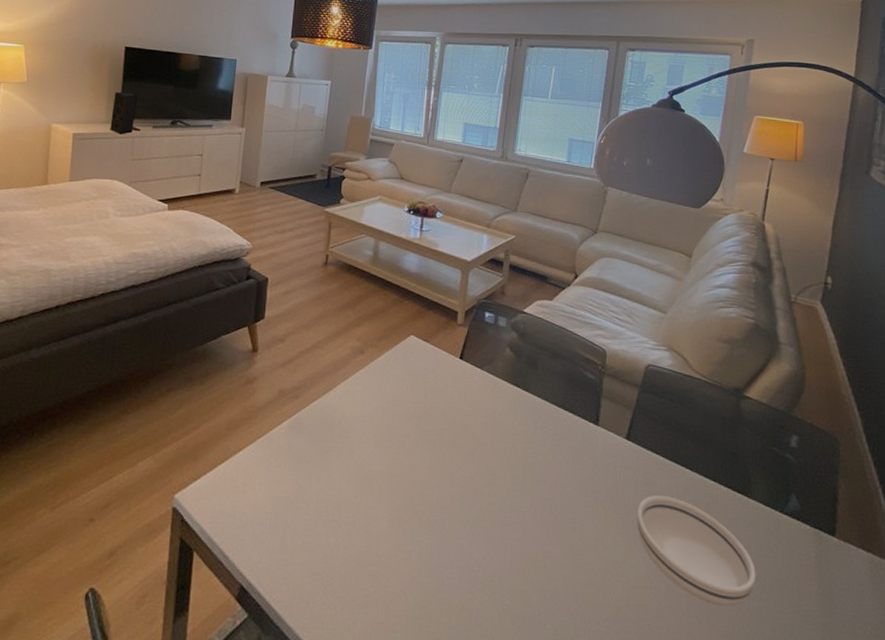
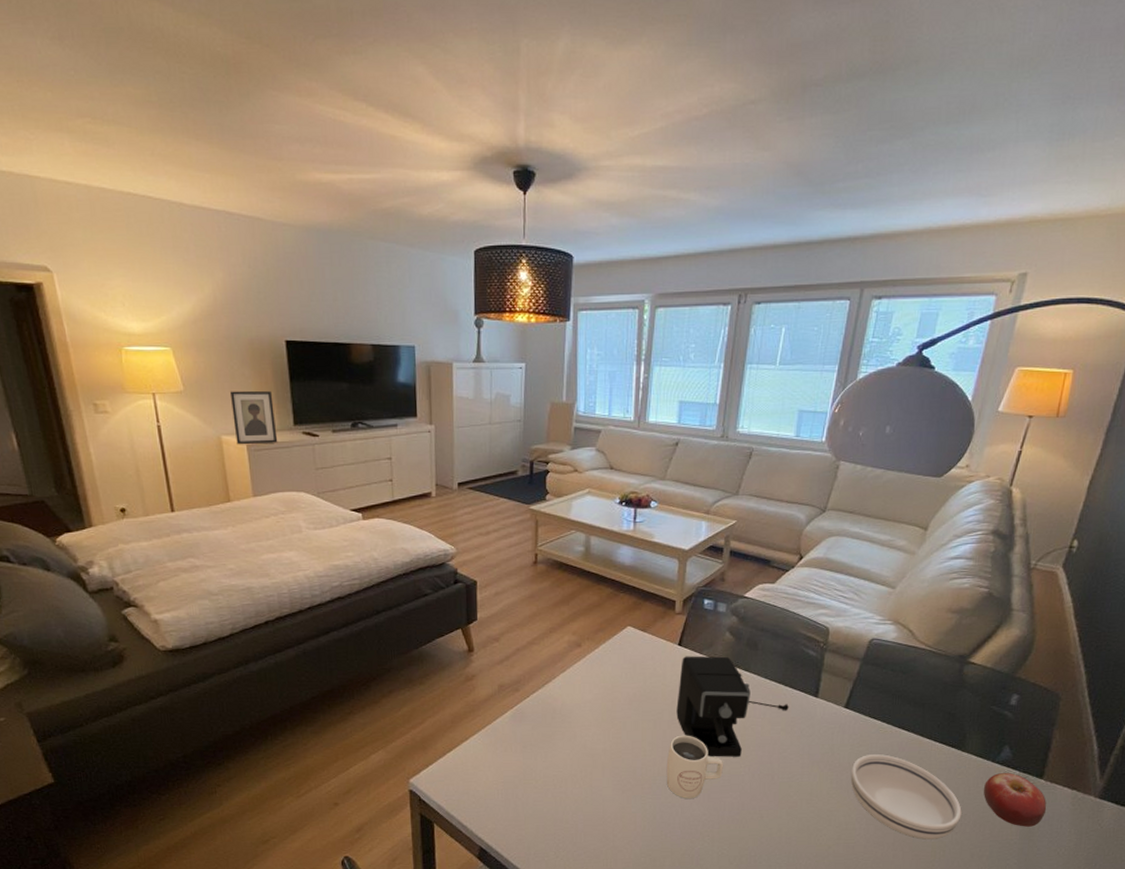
picture frame: none [64,85,105,134] -> present [230,390,278,445]
speaker: present [110,91,138,135] -> none [284,393,311,442]
mug: none [445,460,505,538] -> present [666,735,724,799]
coffee maker: none [457,371,570,490] -> present [676,656,789,757]
fruit: none [775,526,845,596] -> present [983,772,1047,827]

